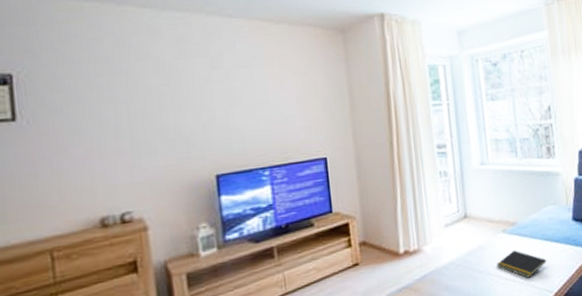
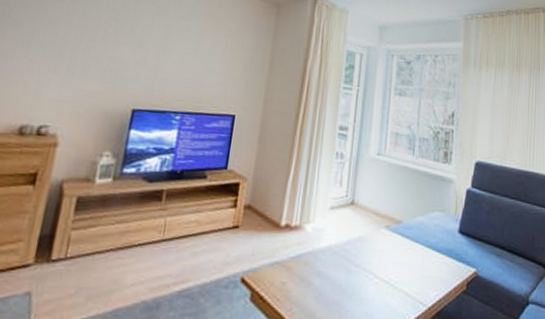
notepad: present [496,250,547,278] -> none [374,250,426,284]

